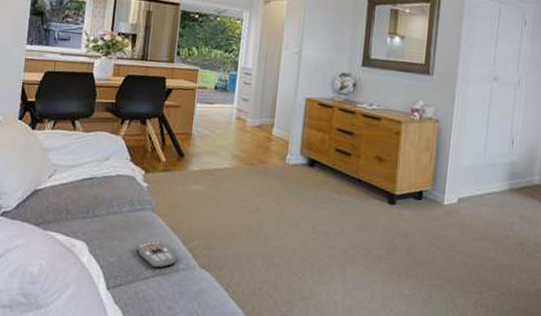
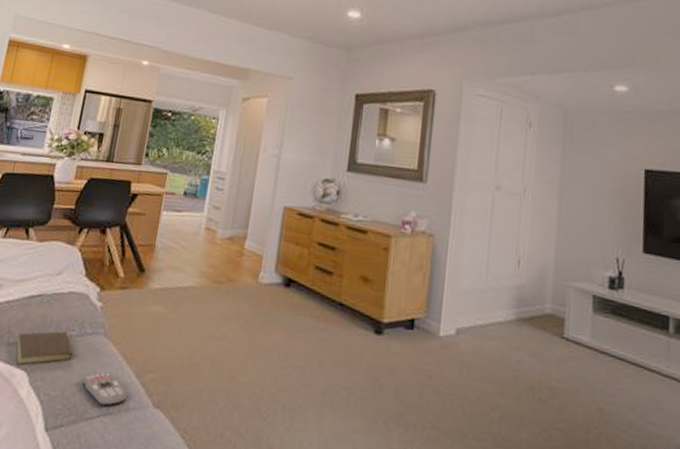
book: none [74,206,131,238] -> present [15,329,81,366]

